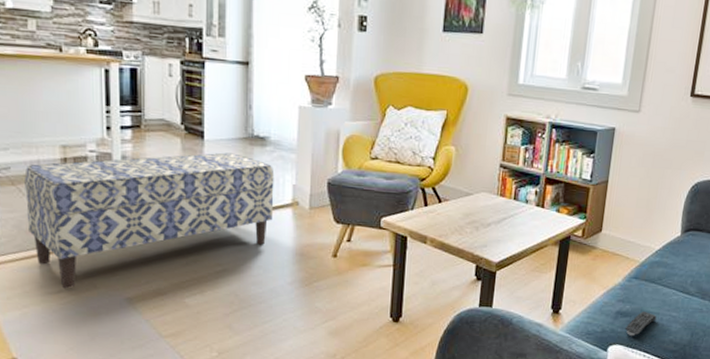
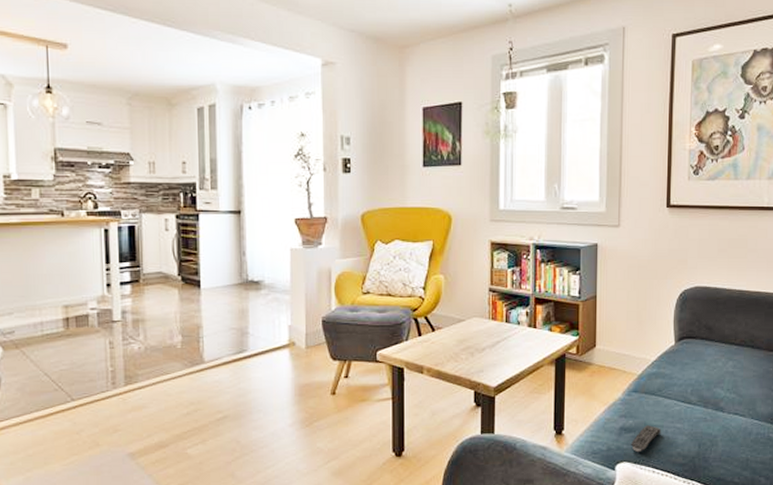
bench: present [24,152,275,289] -> none [28,299,271,449]

